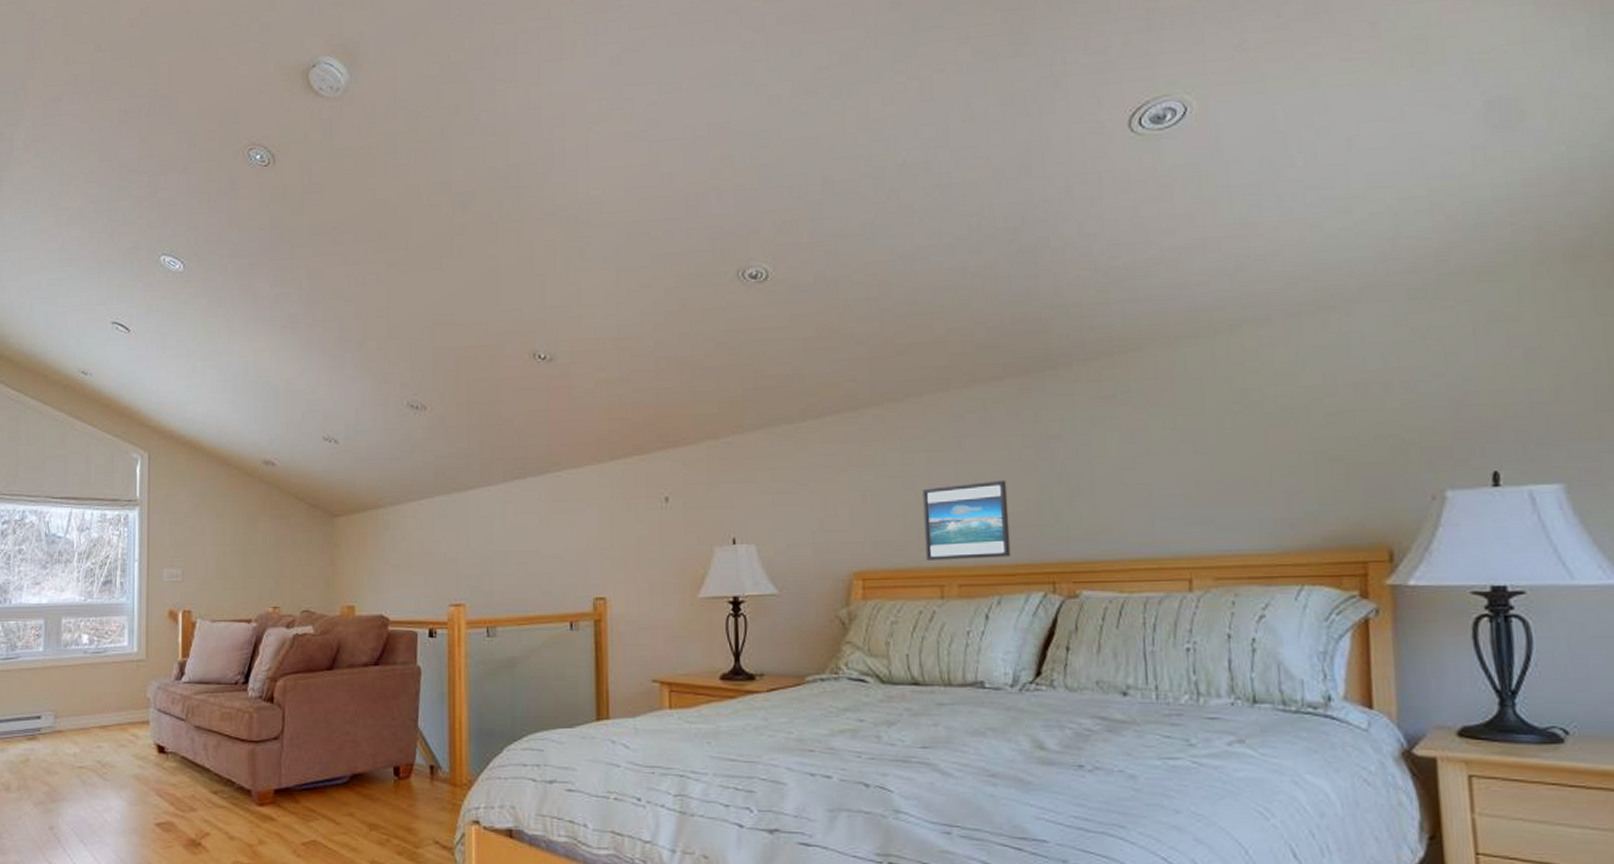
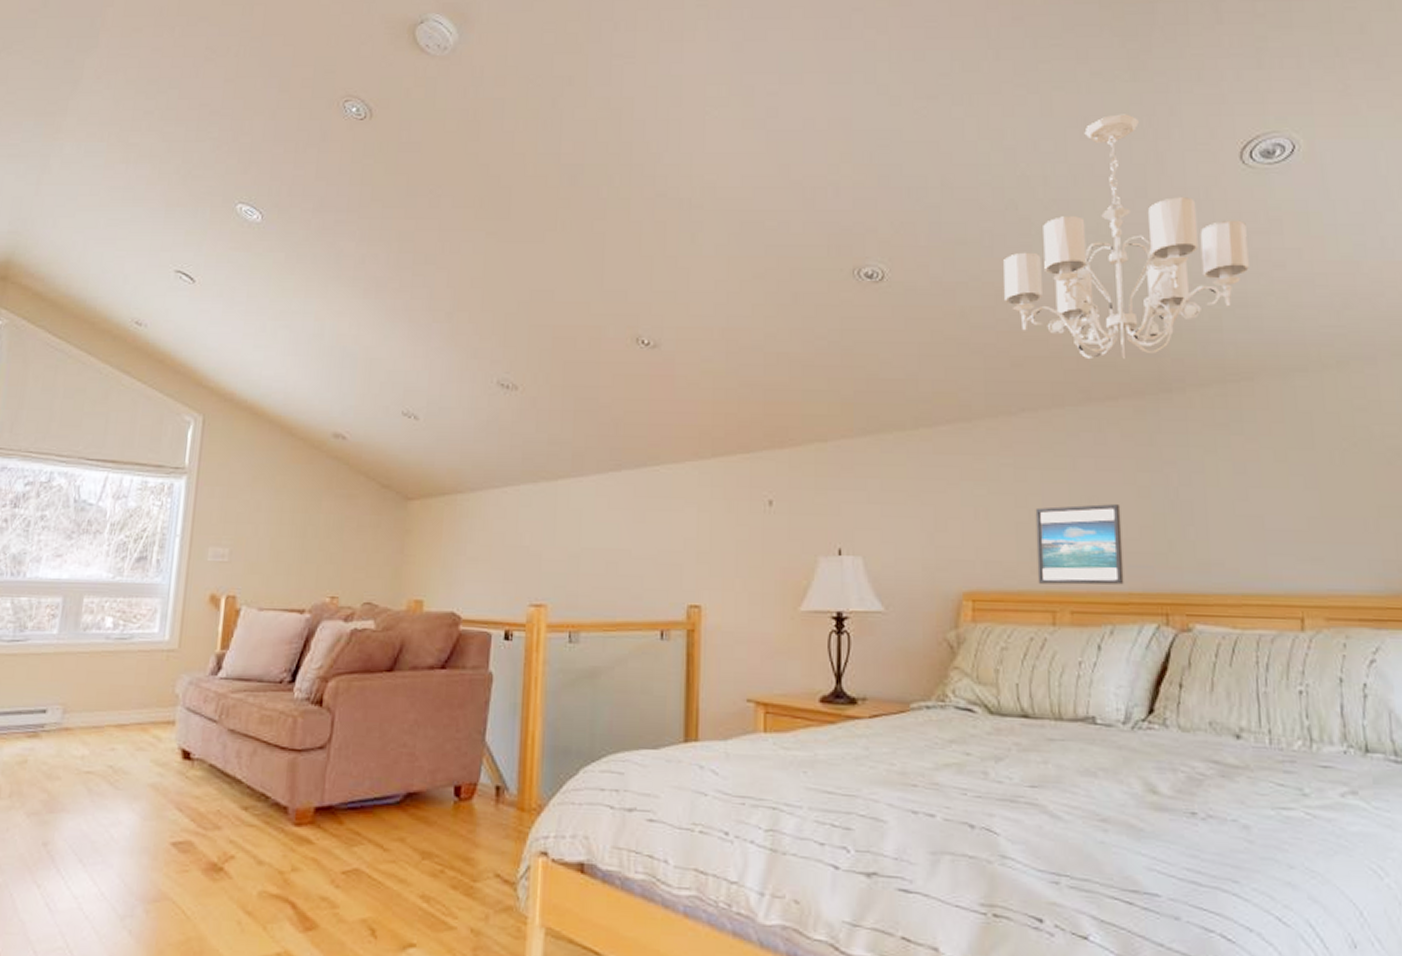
chandelier: none [886,91,1138,341] -> present [1003,114,1249,359]

